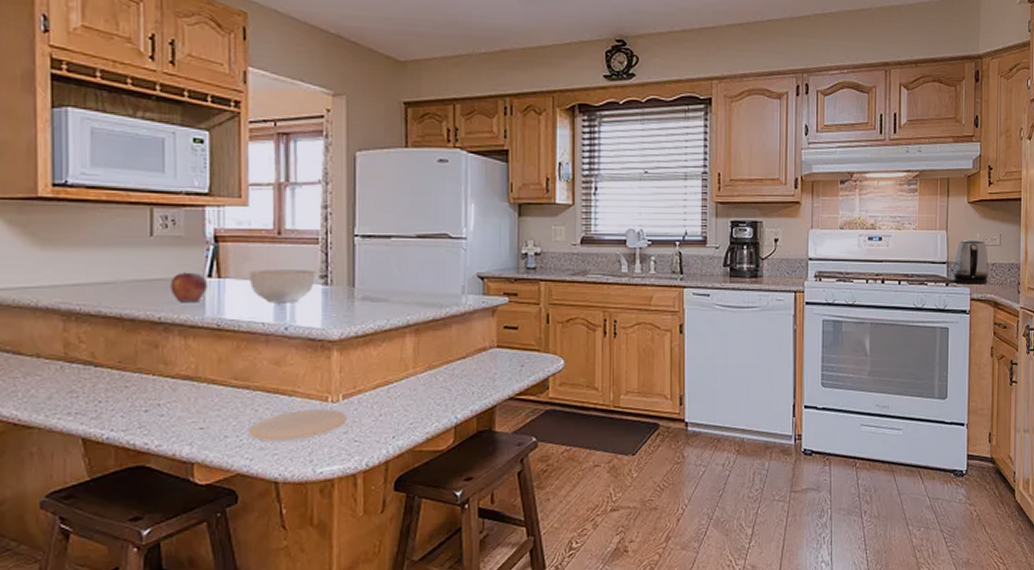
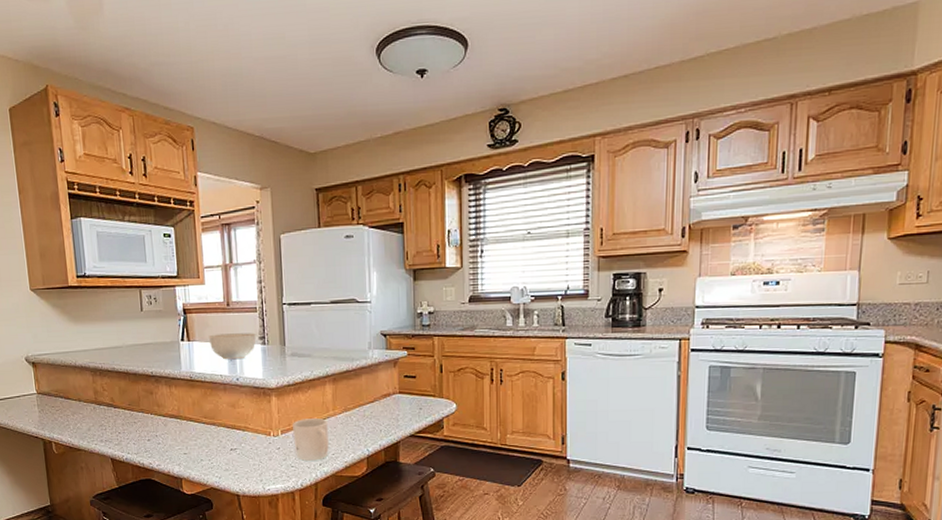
fruit: present [170,272,207,303] -> none [157,337,181,361]
plate: present [248,409,347,443] -> none [216,441,285,466]
mug: none [357,378,406,433] -> present [291,418,329,461]
kettle: present [953,239,989,284] -> none [864,278,911,327]

